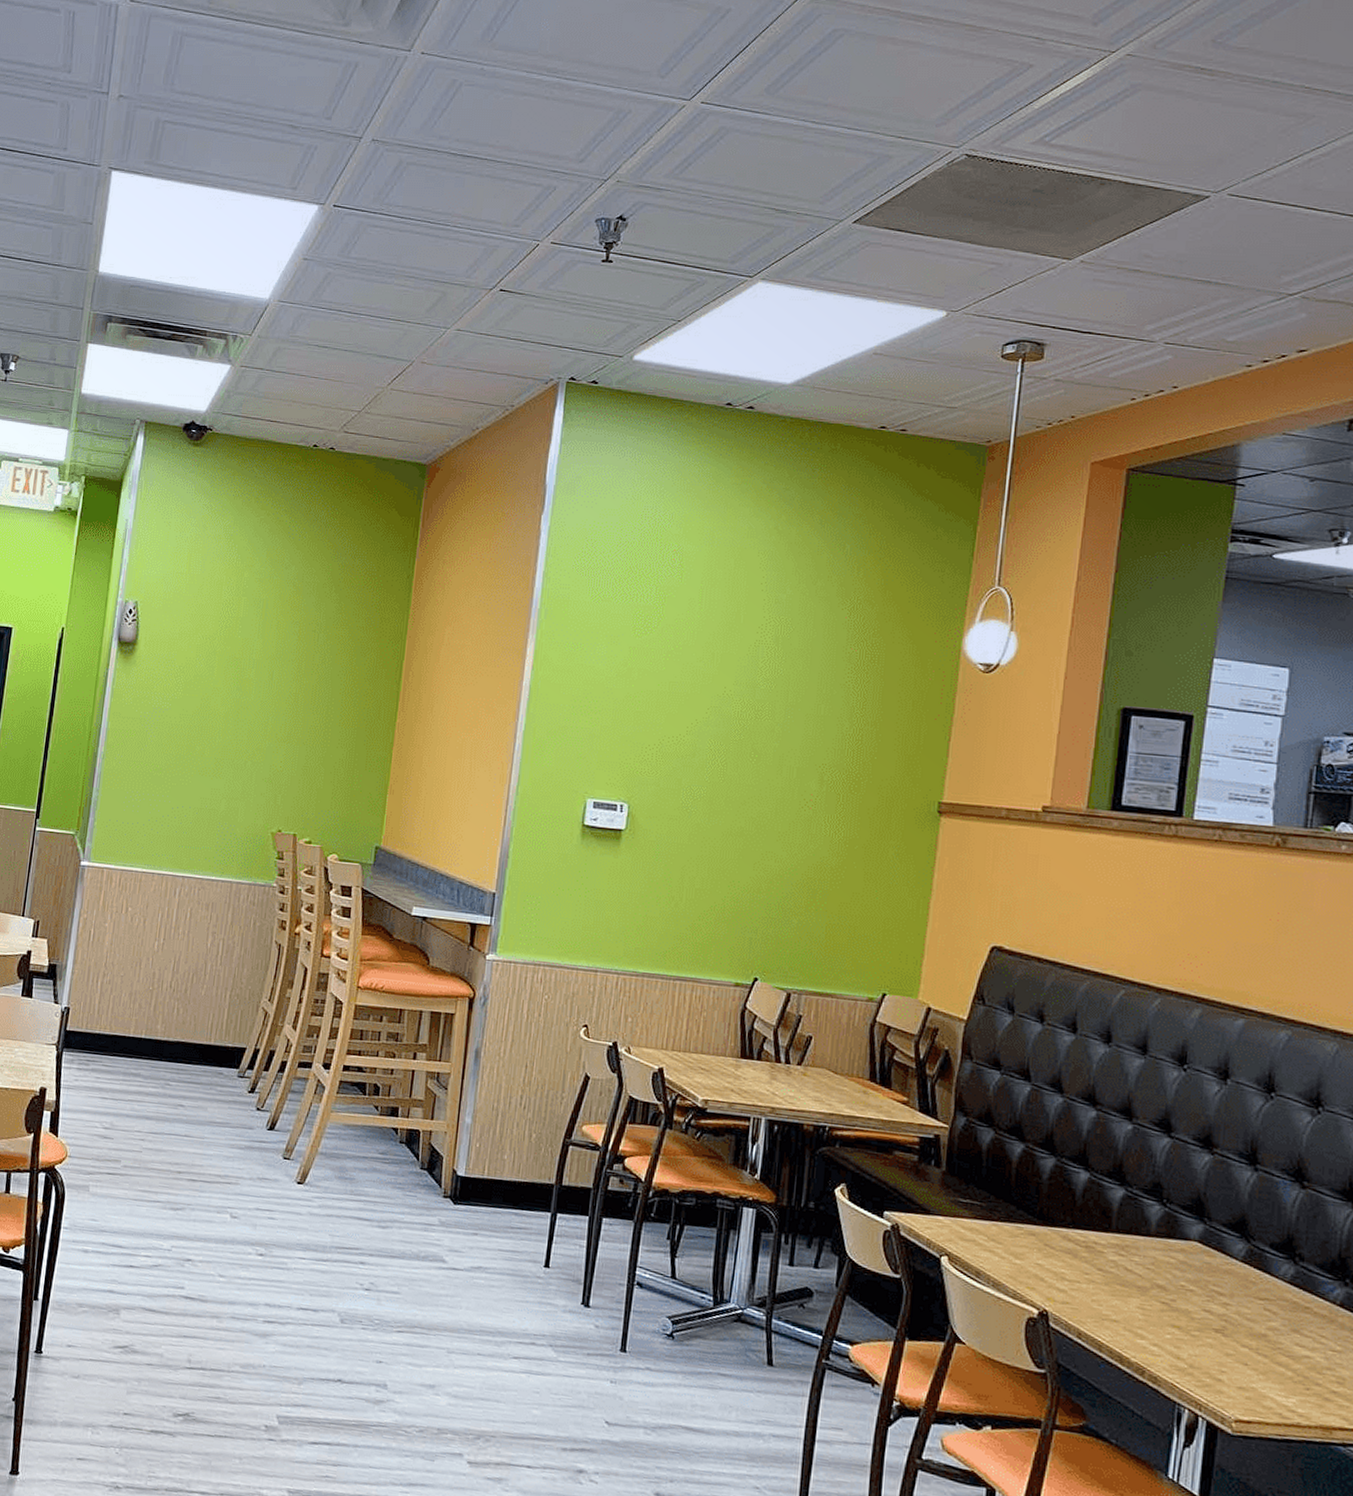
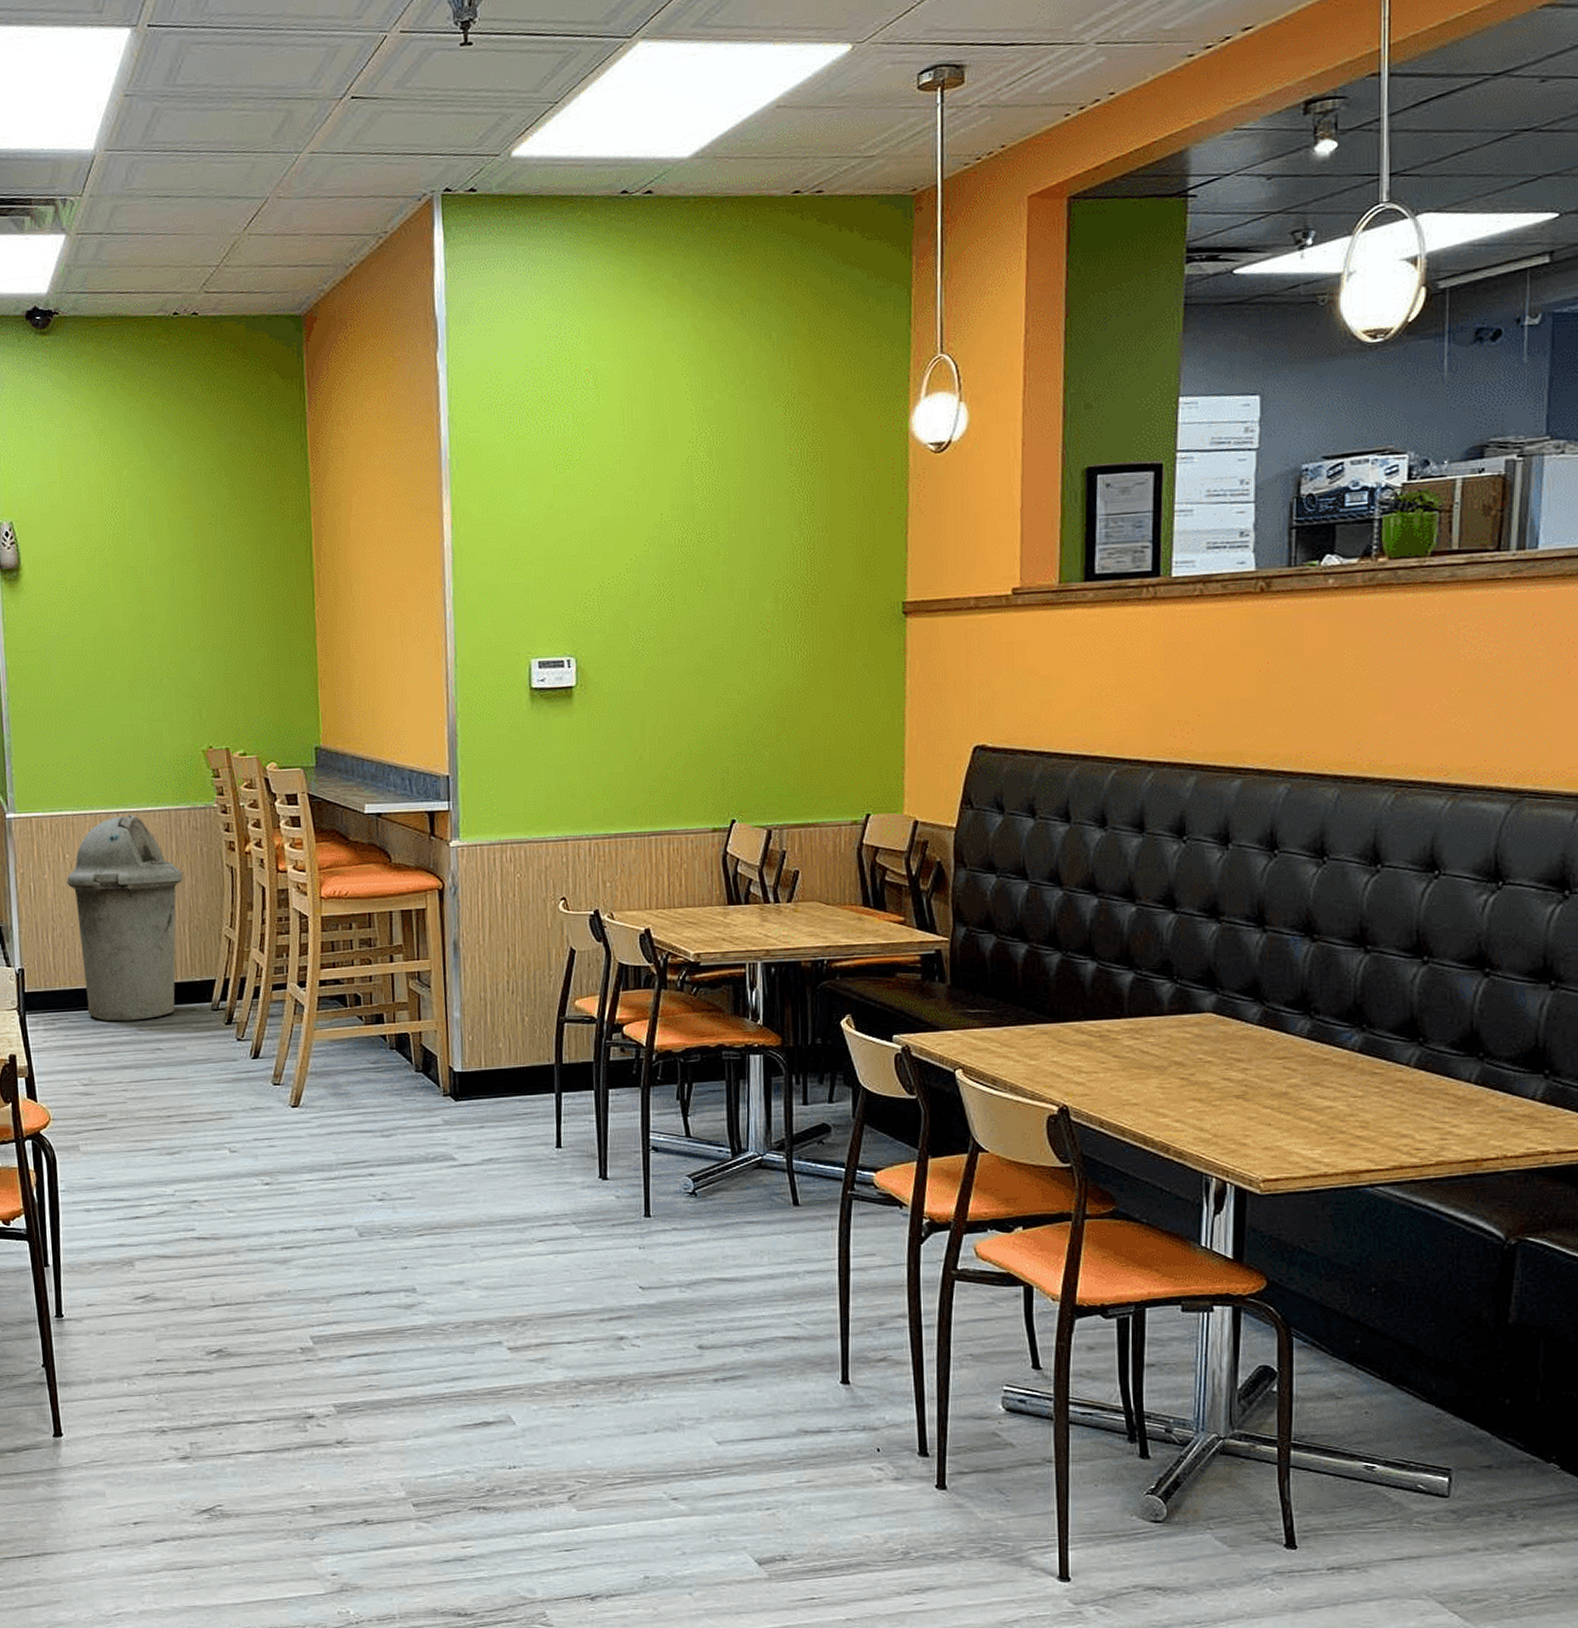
trash can: none [121,879,234,1075] -> present [66,814,184,1022]

